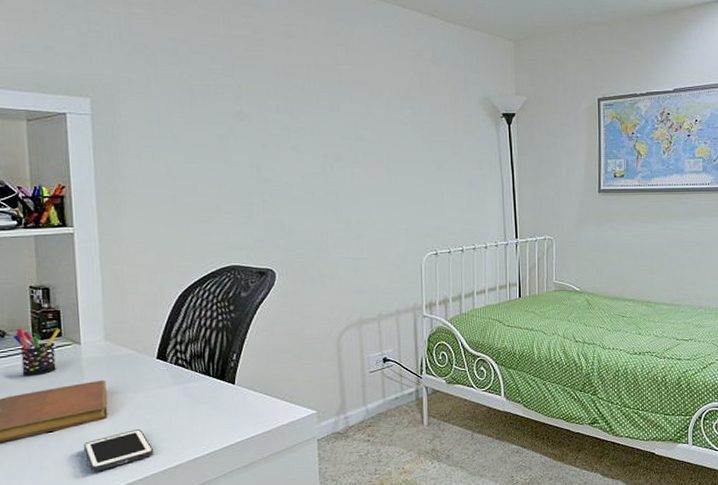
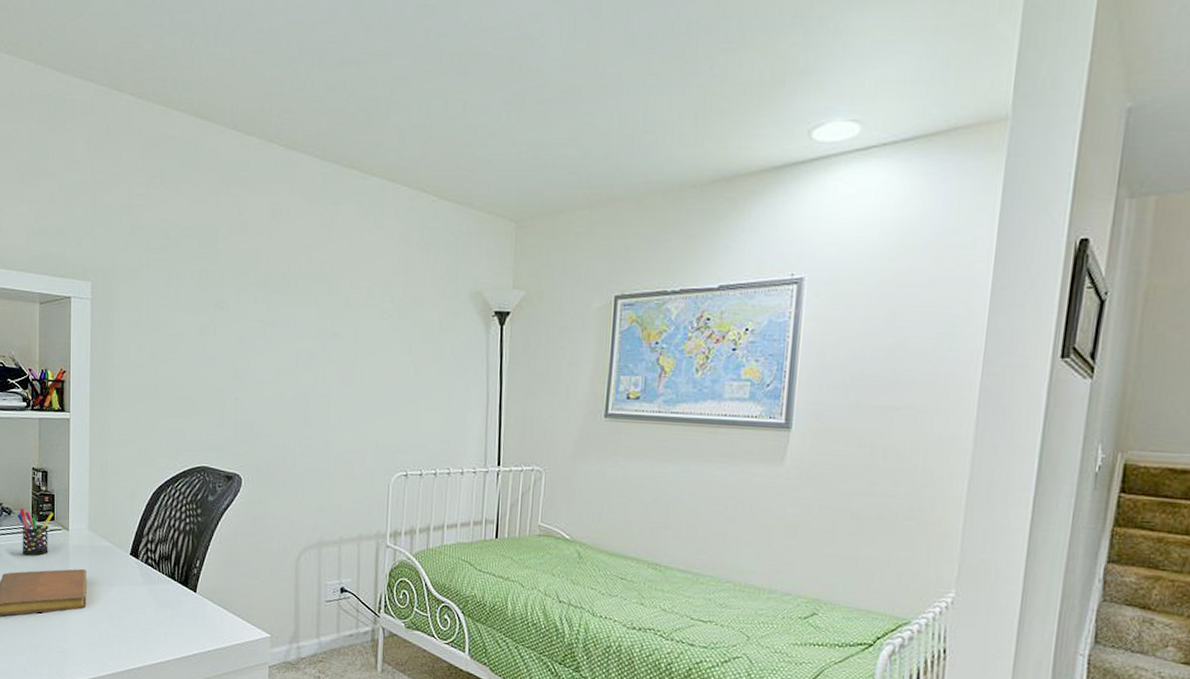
cell phone: present [84,429,153,472] -> none [66,623,121,660]

